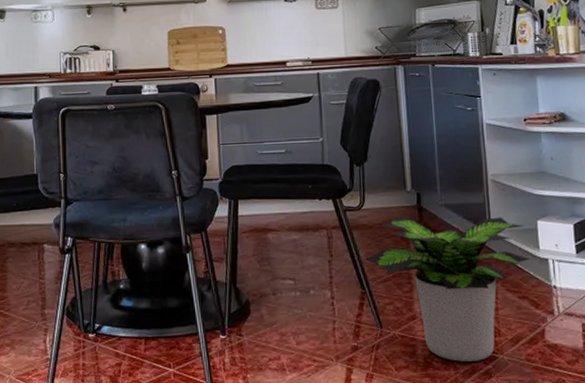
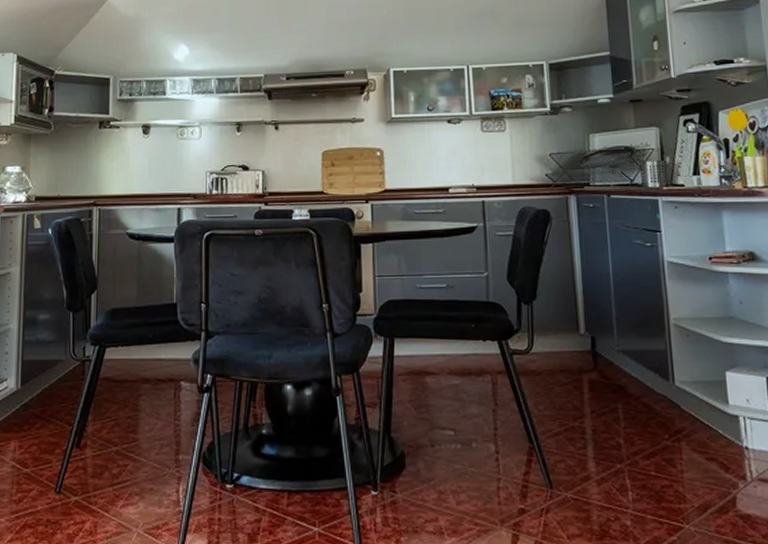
potted plant: present [364,216,530,362] -> none [532,362,719,531]

